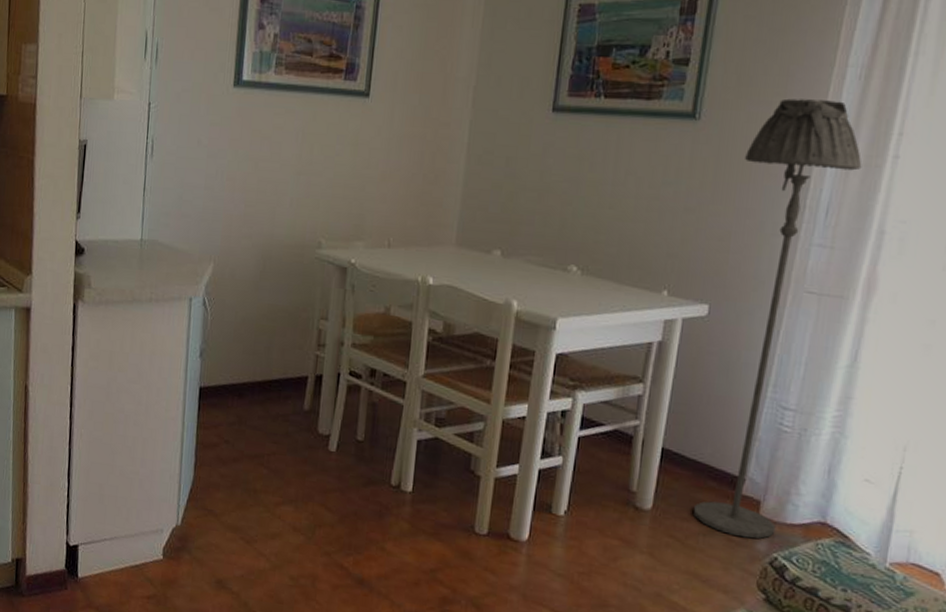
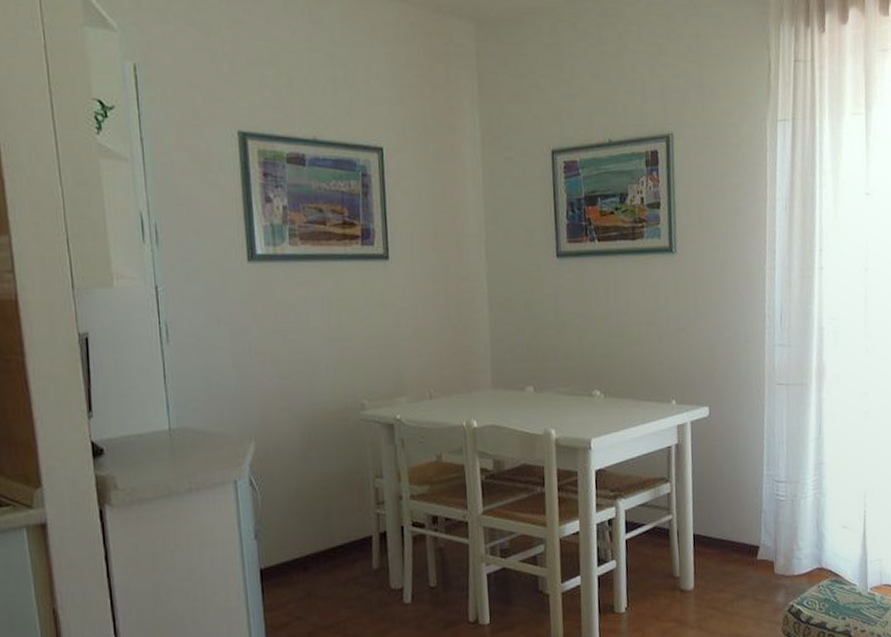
floor lamp: present [694,98,862,539] -> none [715,228,799,595]

